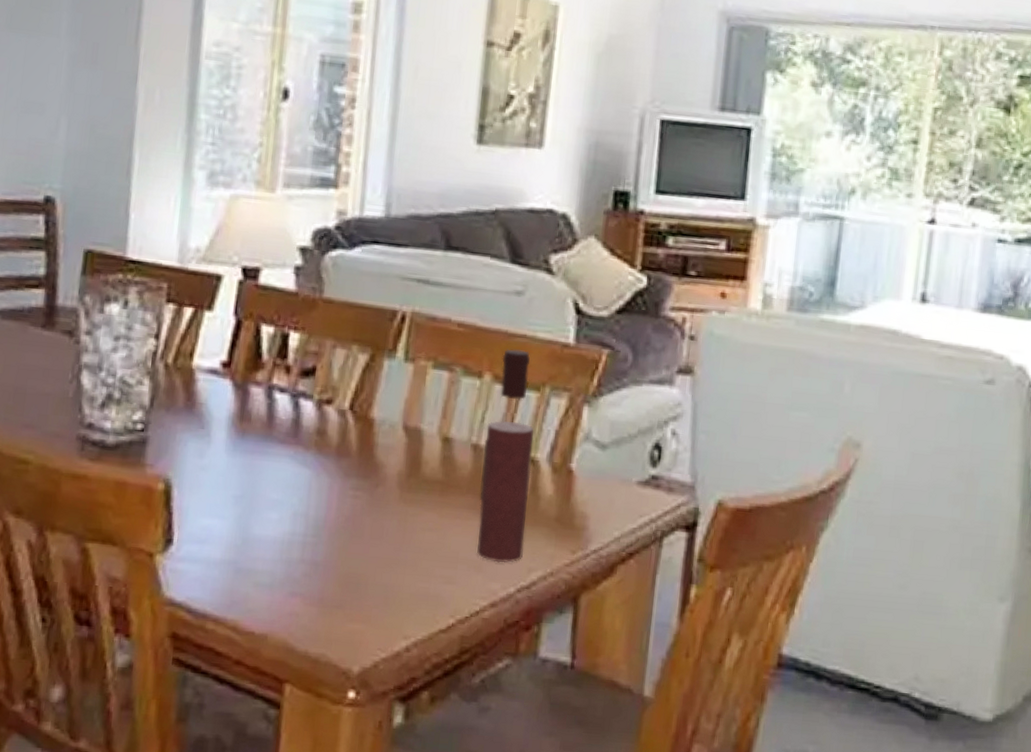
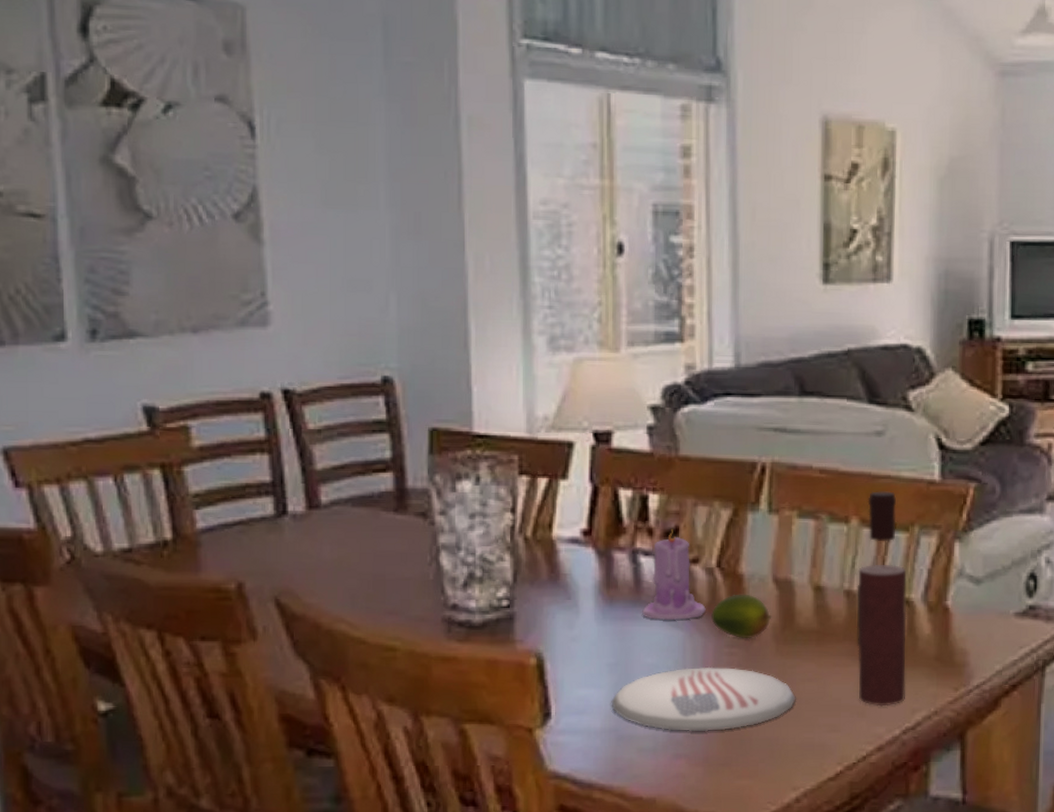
plate: none [233,506,415,573] -> present [611,666,796,732]
candle: none [272,368,335,459] -> present [642,529,706,620]
fruit: none [339,437,398,484] -> present [711,594,771,639]

